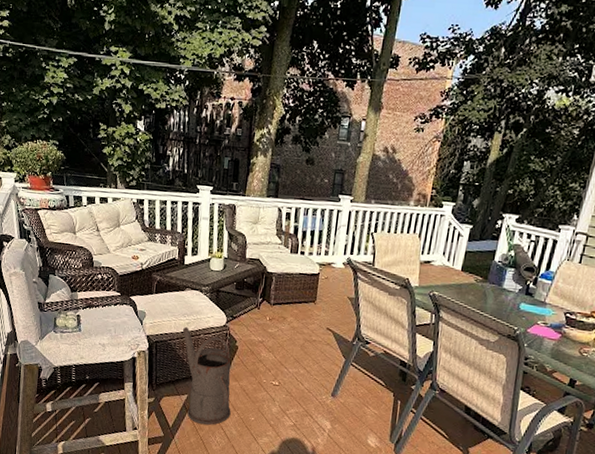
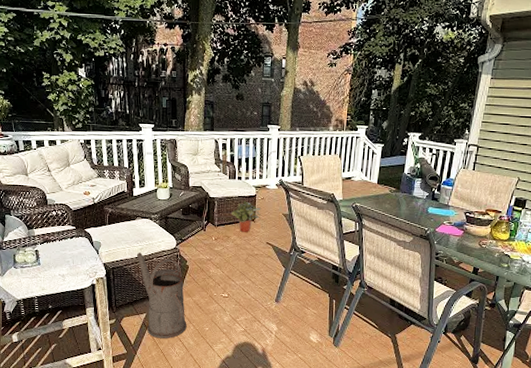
potted plant: none [289,279,324,315] -> present [231,201,261,232]

